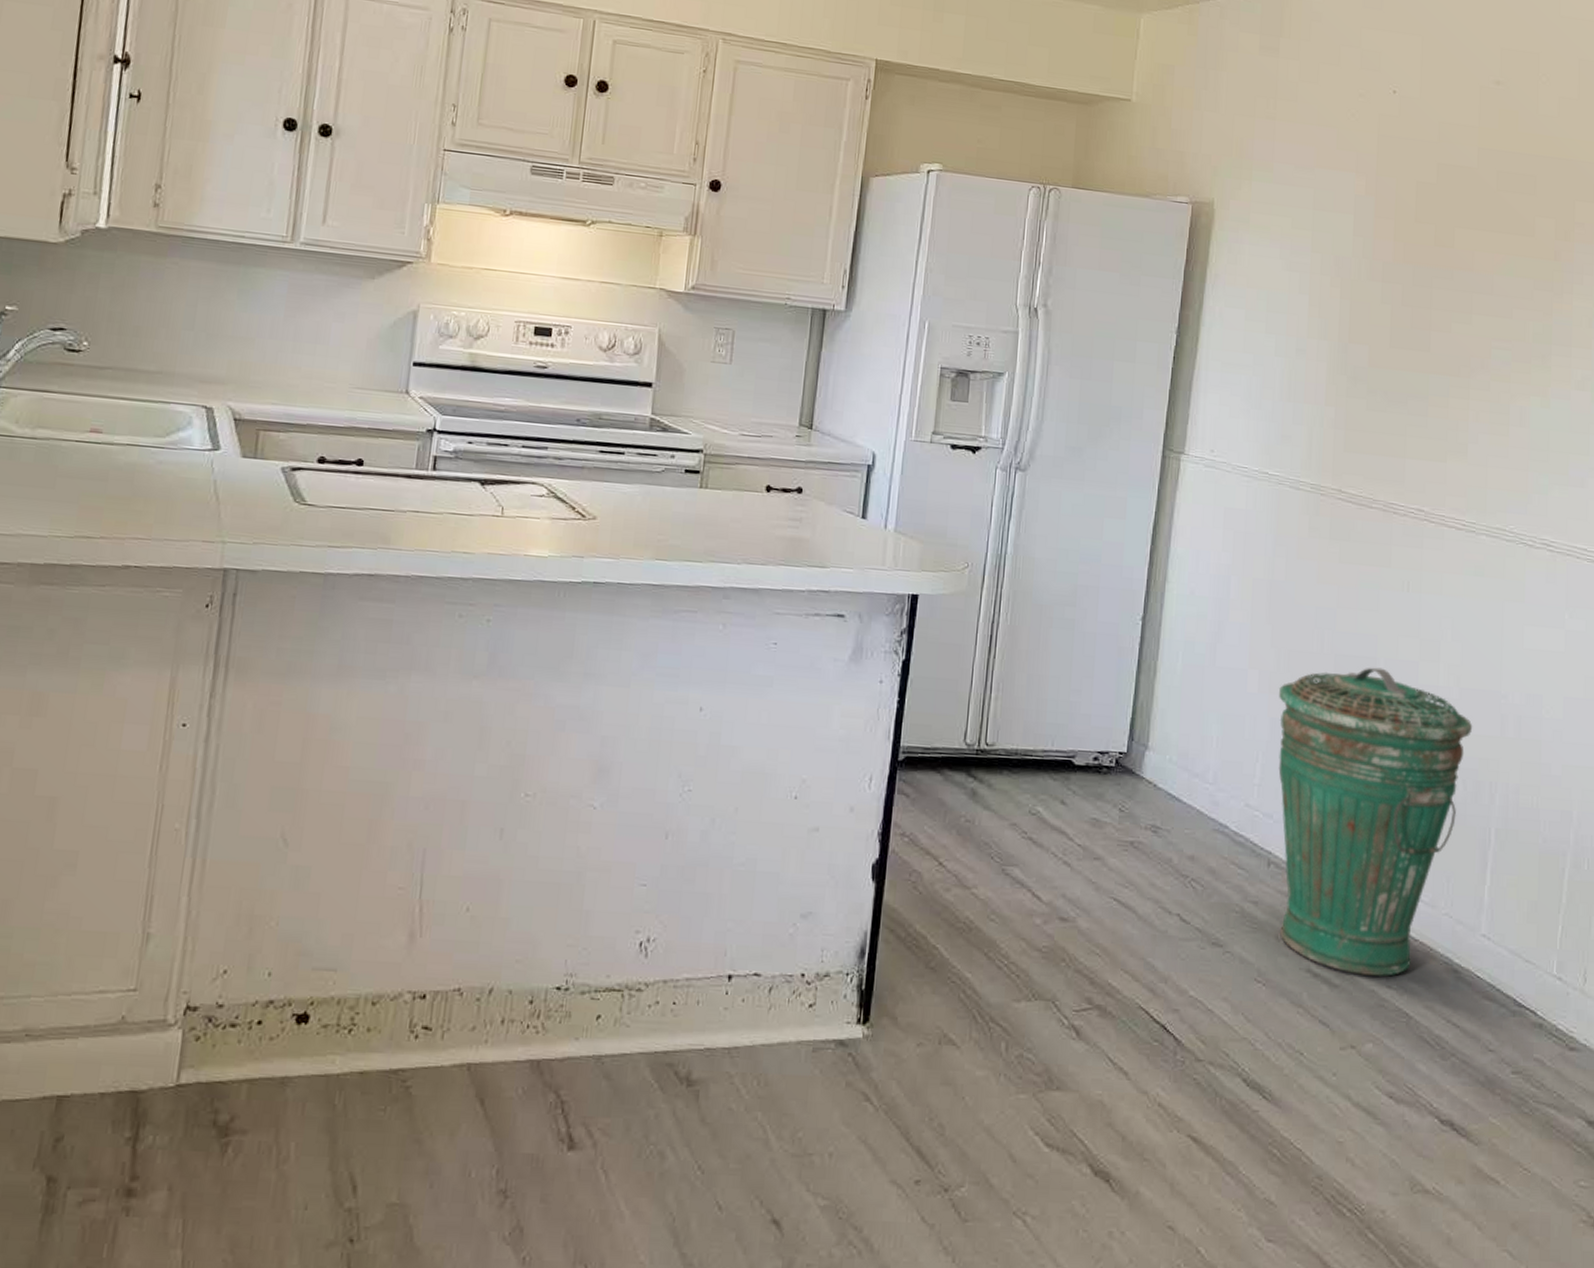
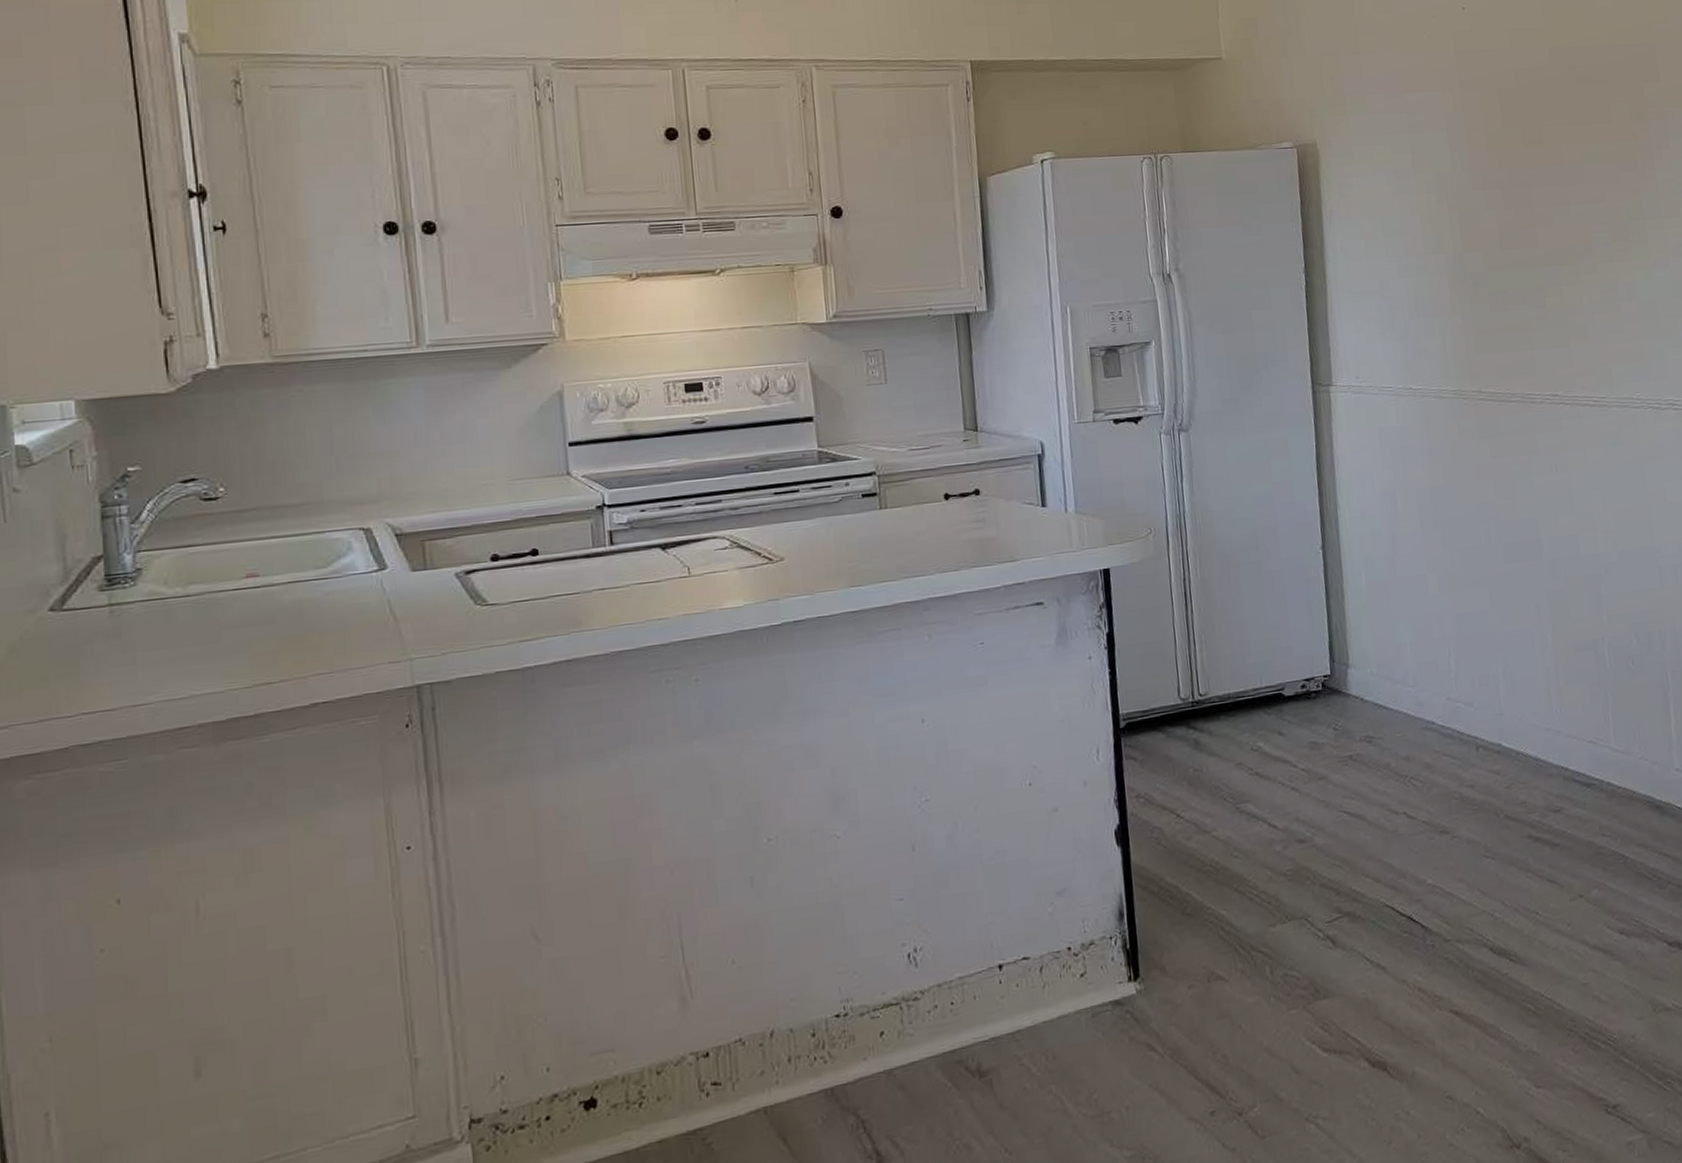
trash can: present [1278,667,1473,978] -> none [1458,547,1636,831]

